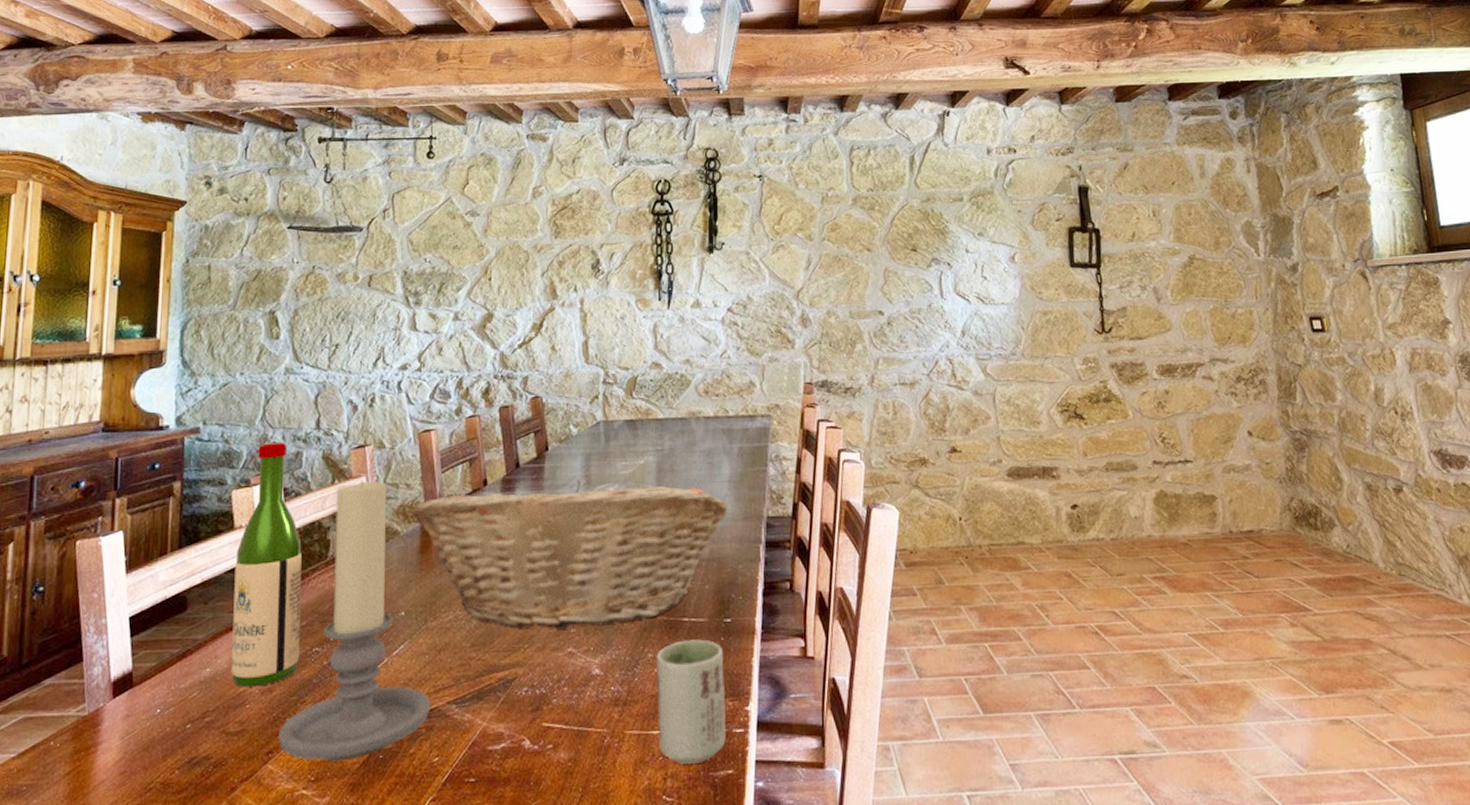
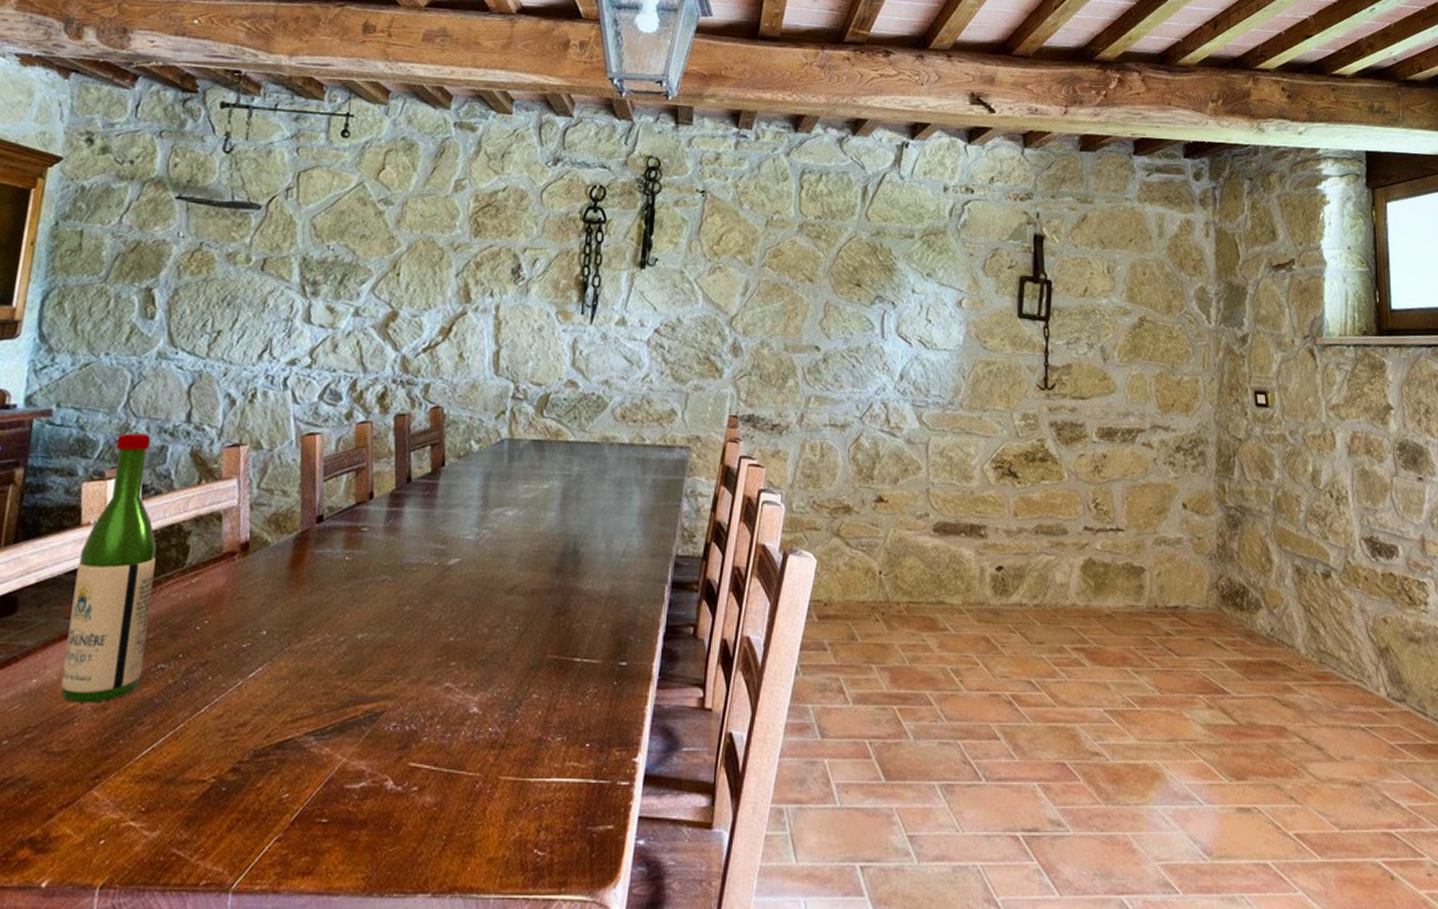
candle holder: present [279,479,431,762] -> none [108,482,286,792]
fruit basket: present [411,480,728,630] -> none [284,501,635,662]
cup: present [656,639,726,764] -> none [536,682,615,816]

